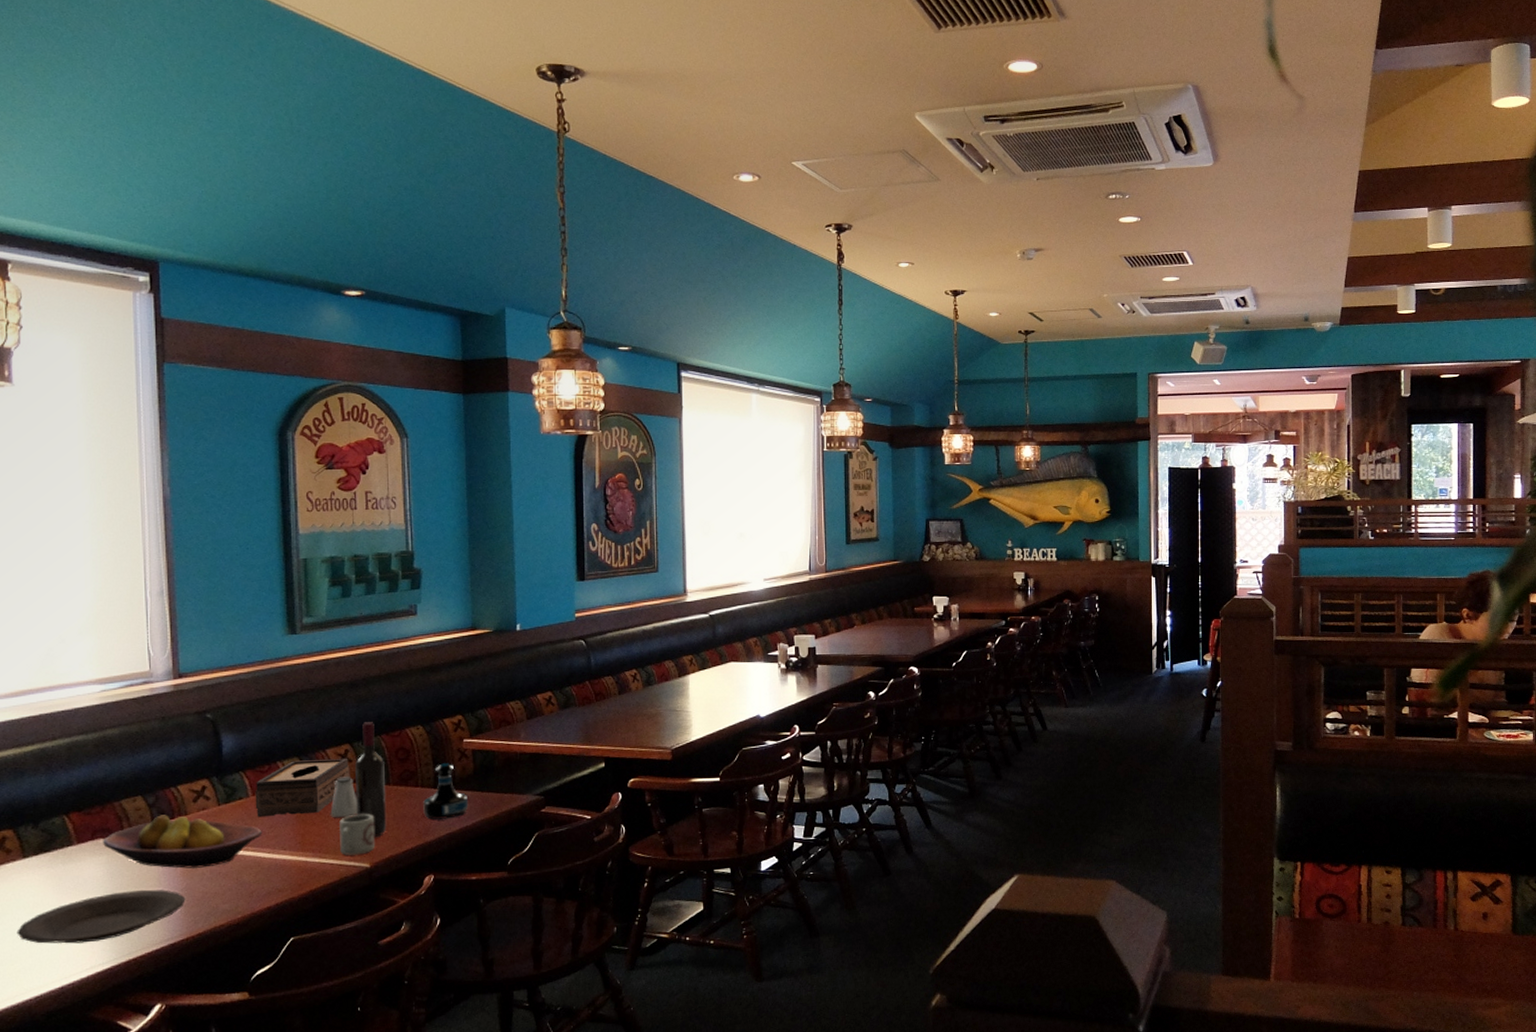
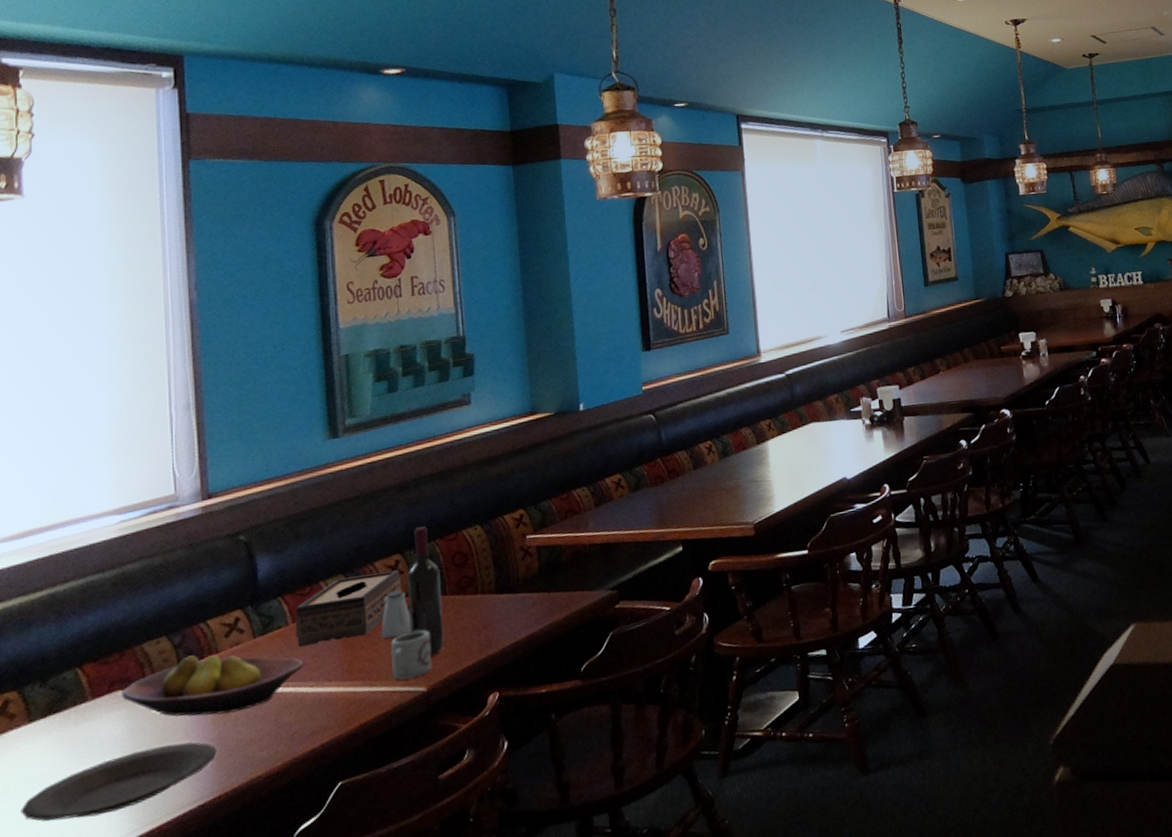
tequila bottle: present [423,763,469,819] -> none [484,564,535,629]

